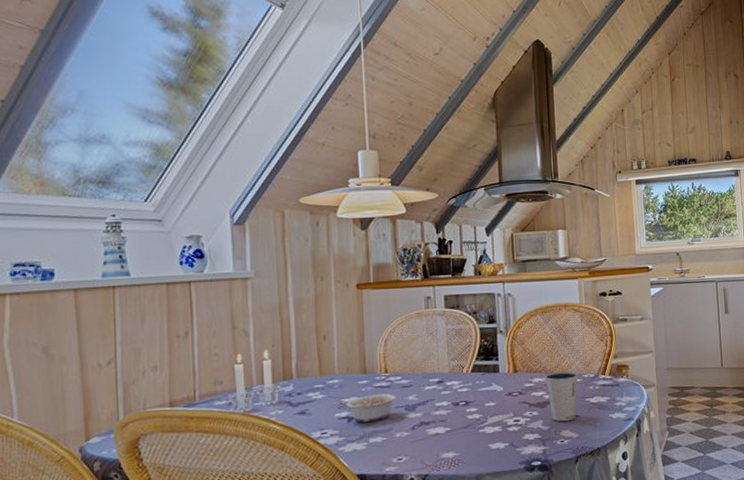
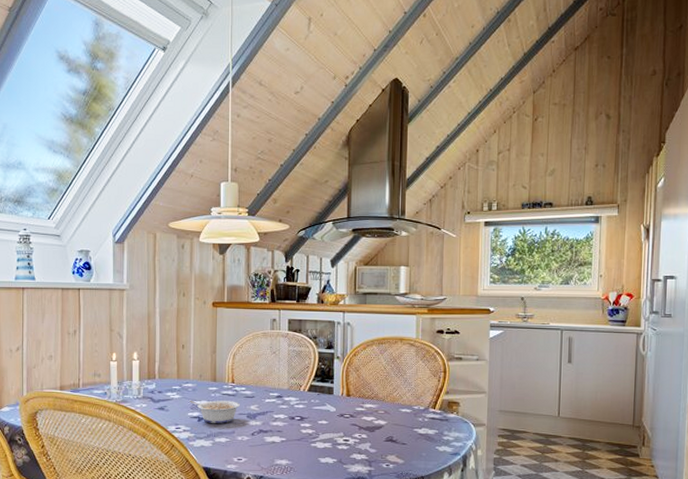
dixie cup: present [544,371,578,422] -> none [375,400,408,448]

